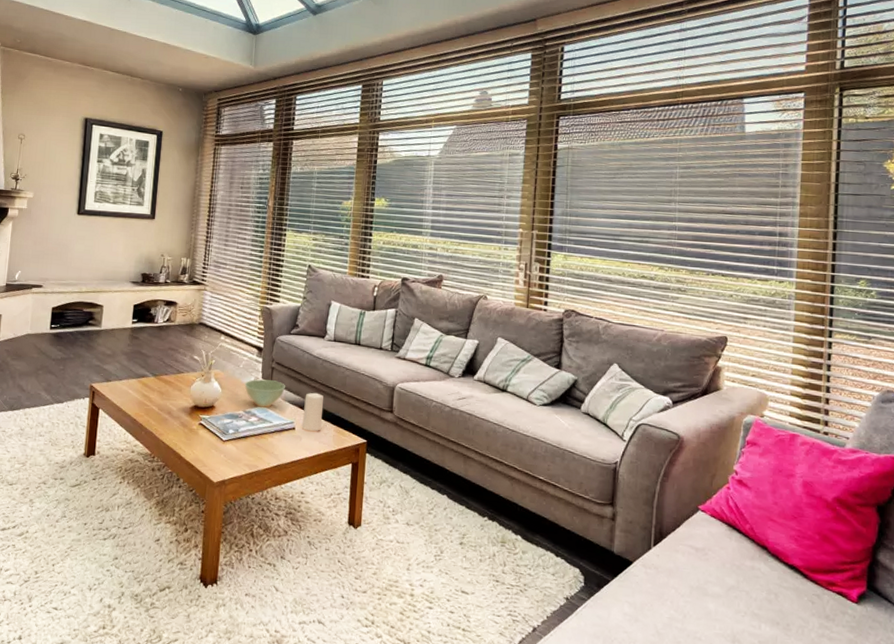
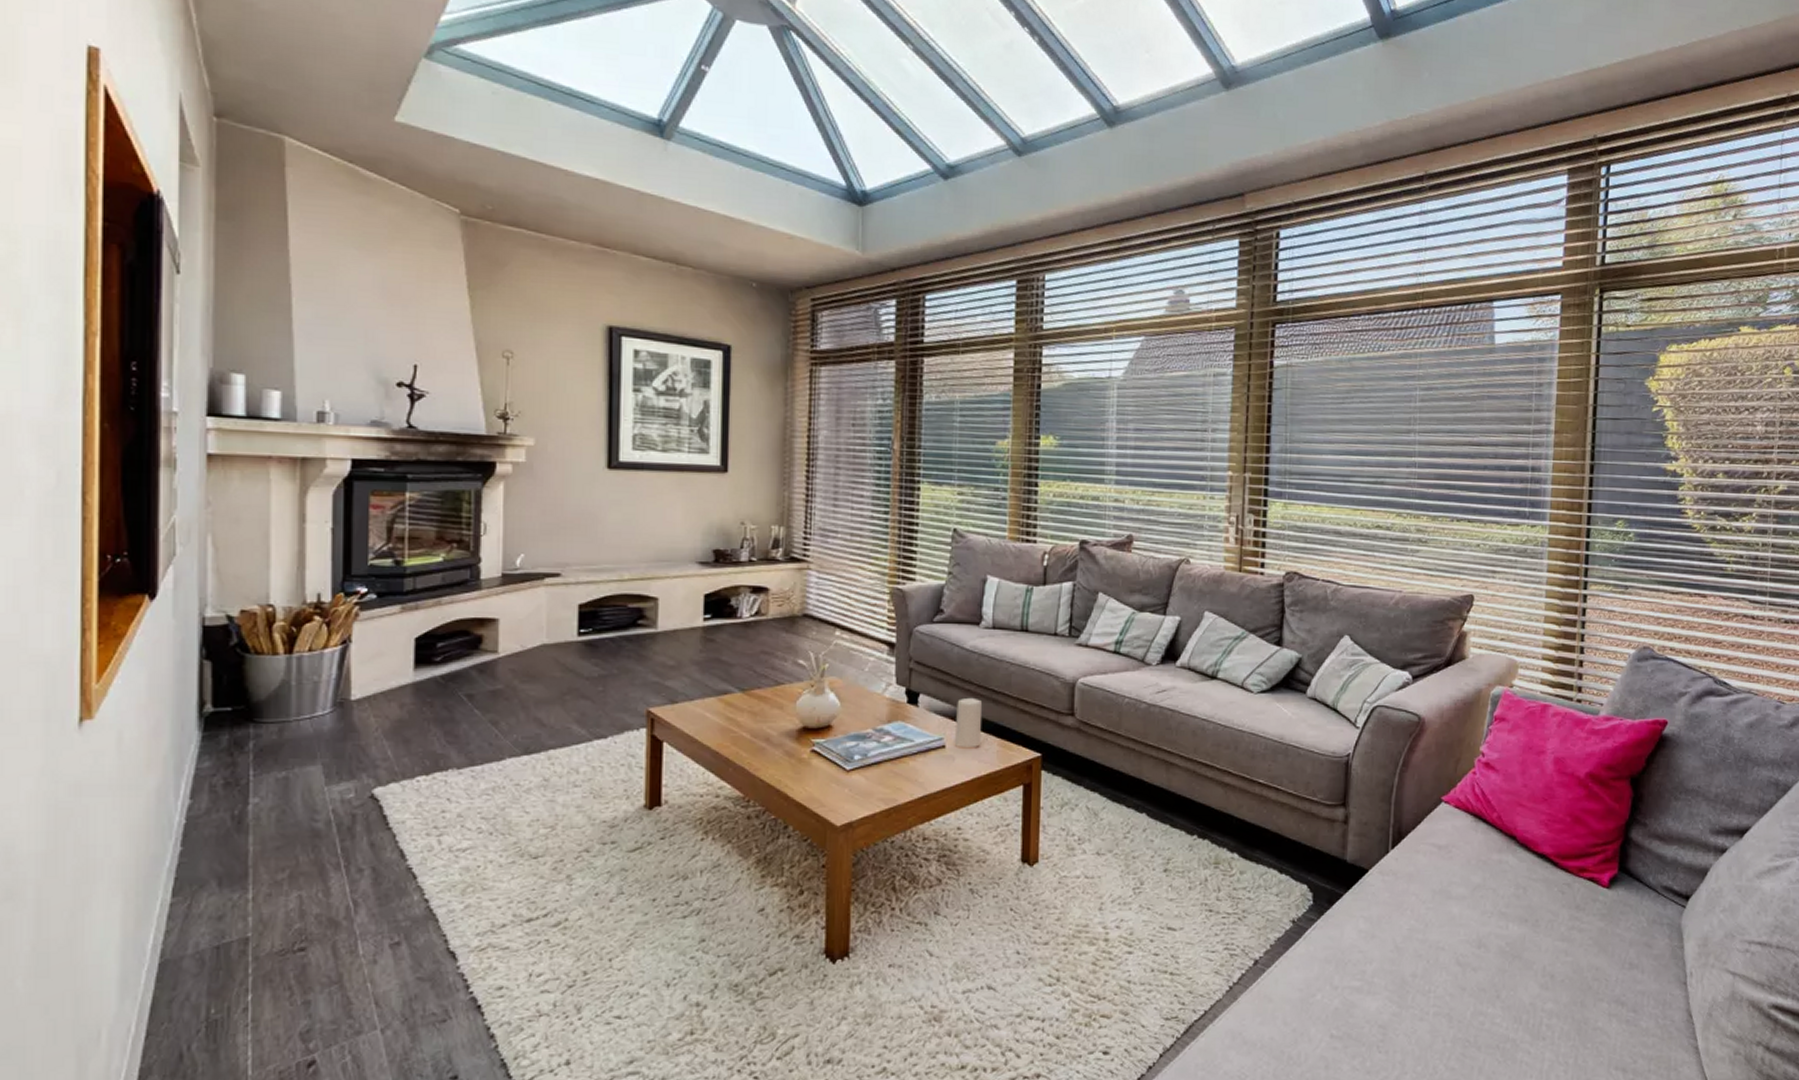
bowl: present [244,379,285,409] -> none [872,685,929,724]

